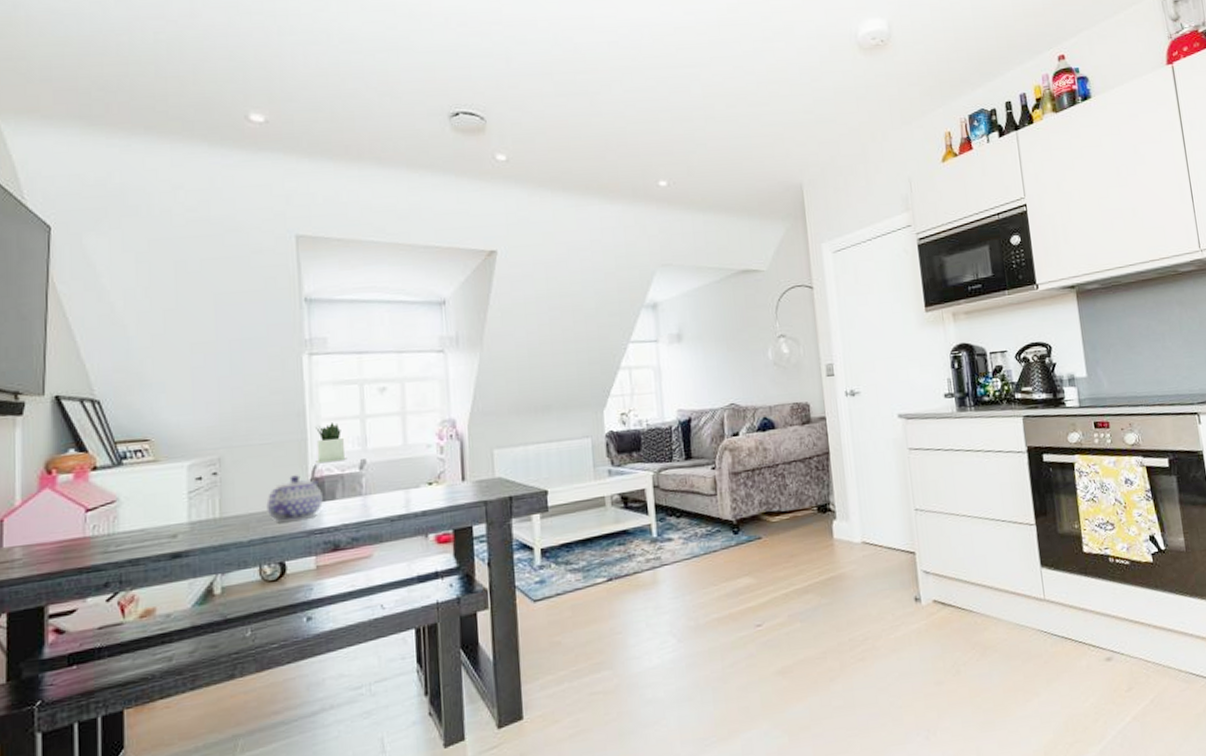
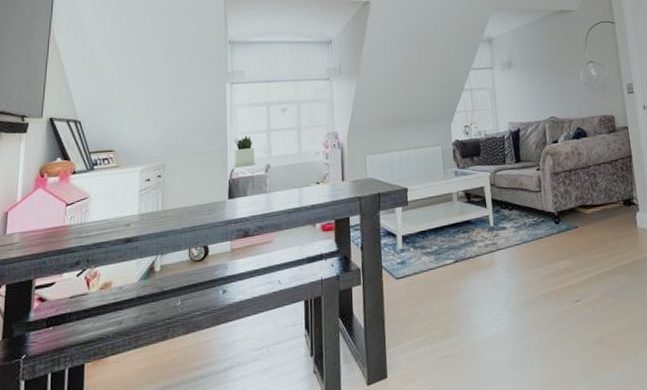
teapot: present [266,475,323,523] -> none [196,177,237,215]

